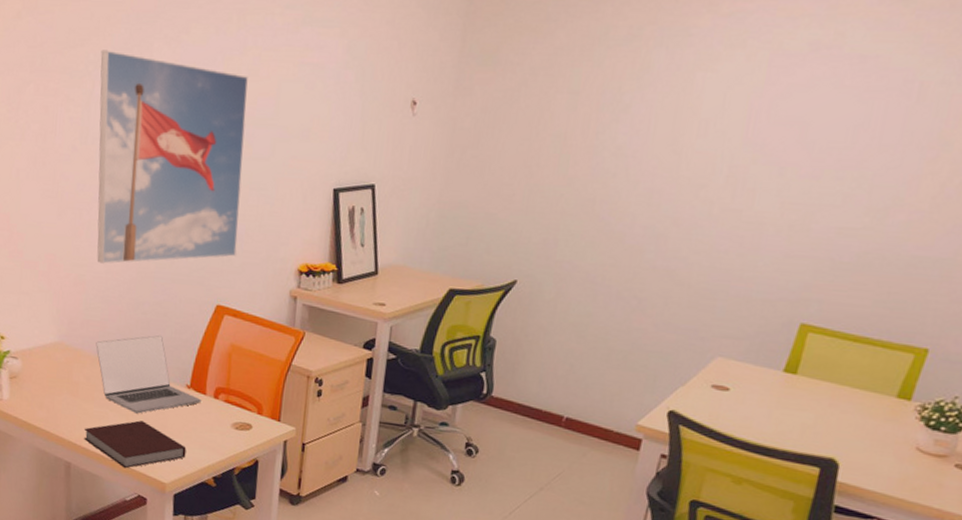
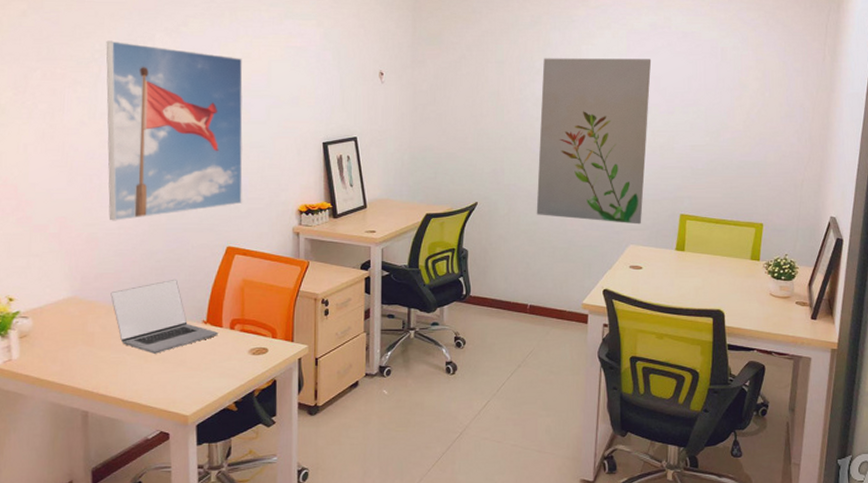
notebook: present [83,420,186,469] -> none [101,360,206,408]
wall art: none [592,89,801,332] -> present [536,58,652,225]

